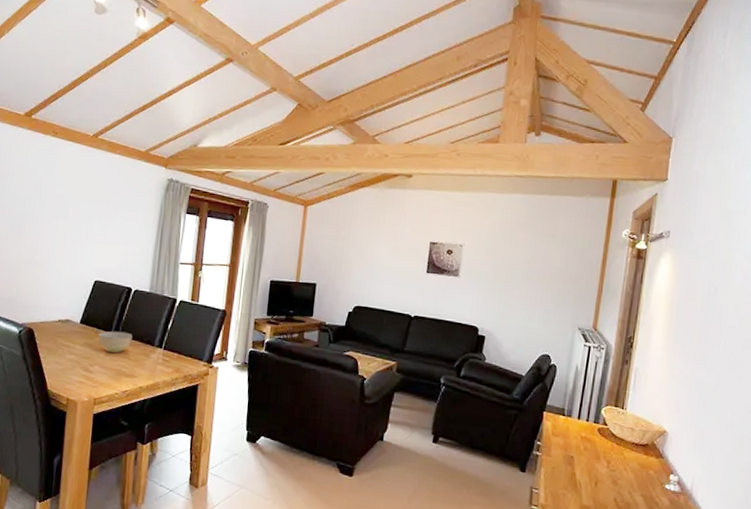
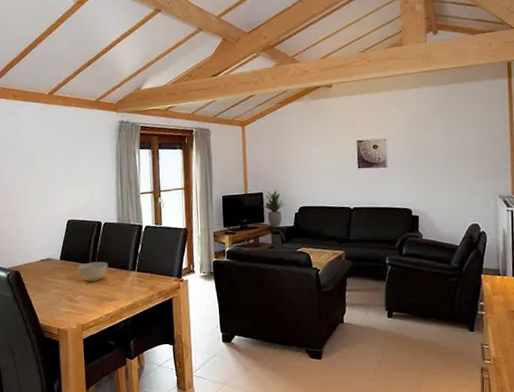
potted plant: none [313,283,340,325] -> present [262,190,286,228]

